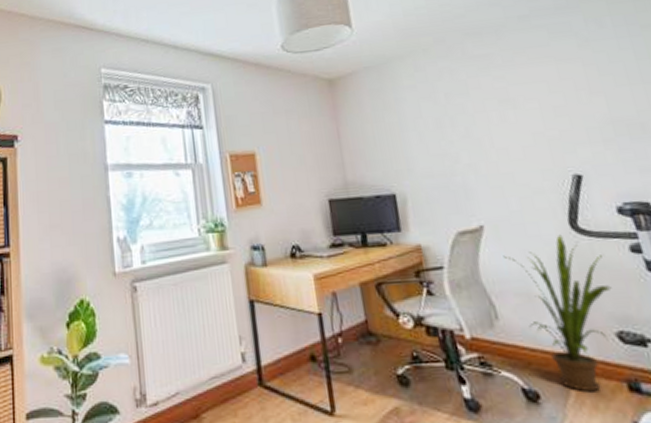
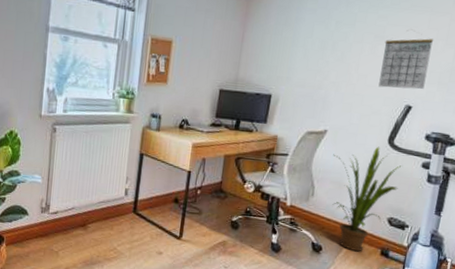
calendar: none [513,90,587,159] -> present [378,38,434,90]

